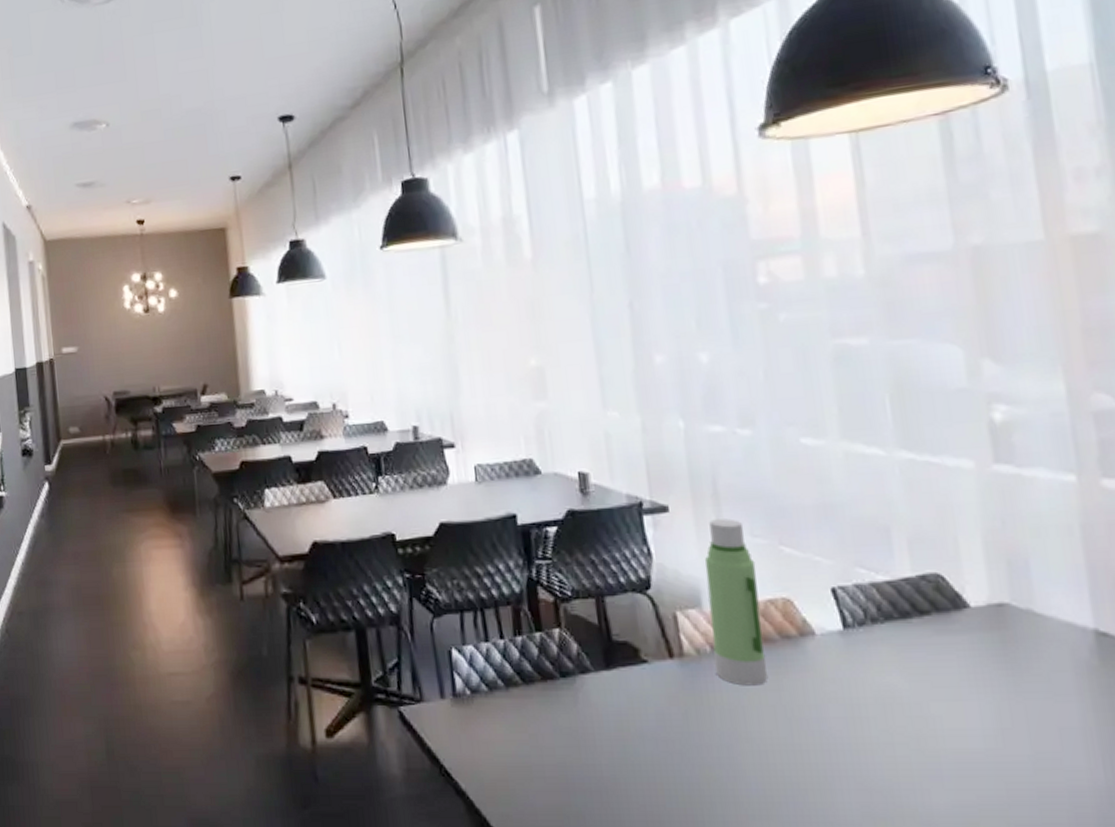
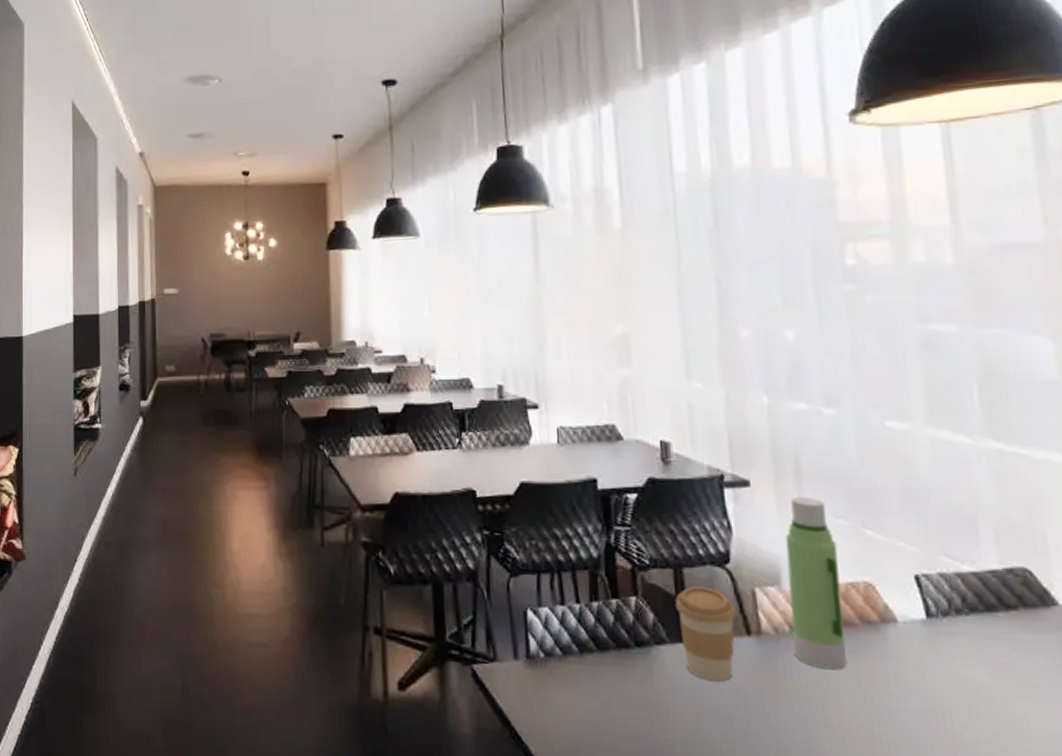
coffee cup: none [598,614,659,705] -> present [674,586,736,682]

